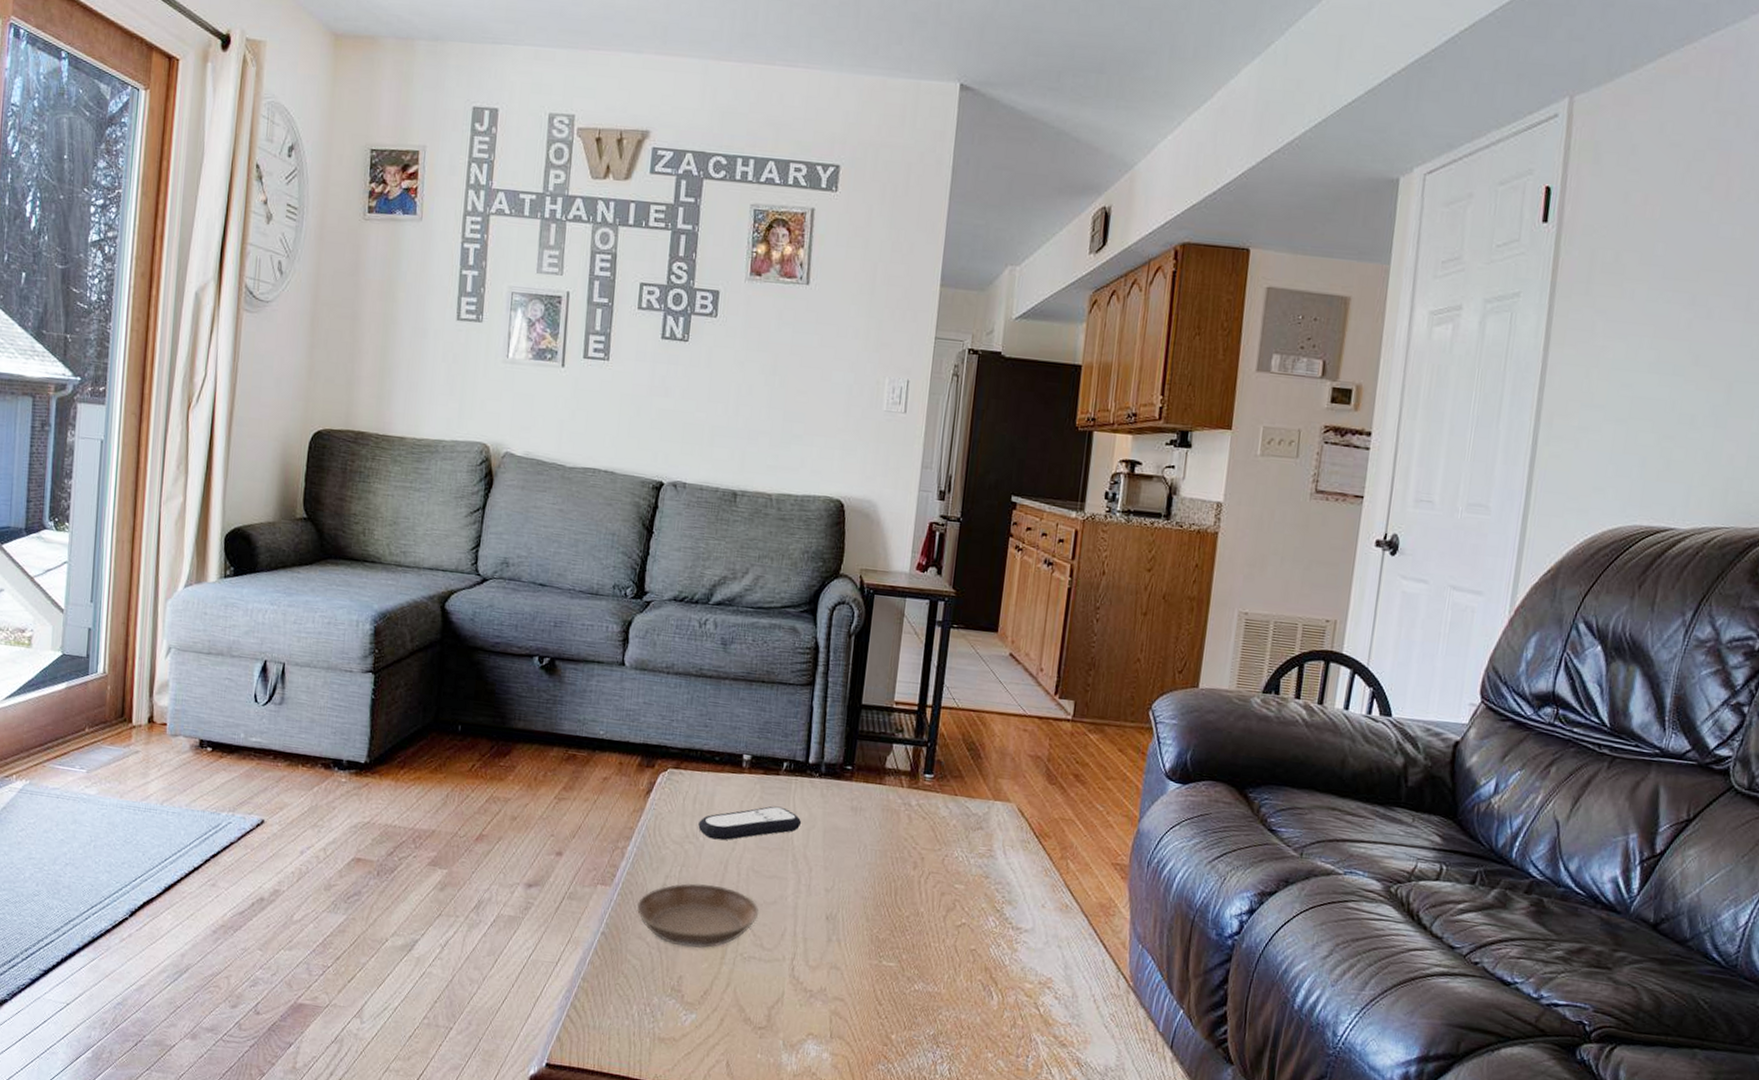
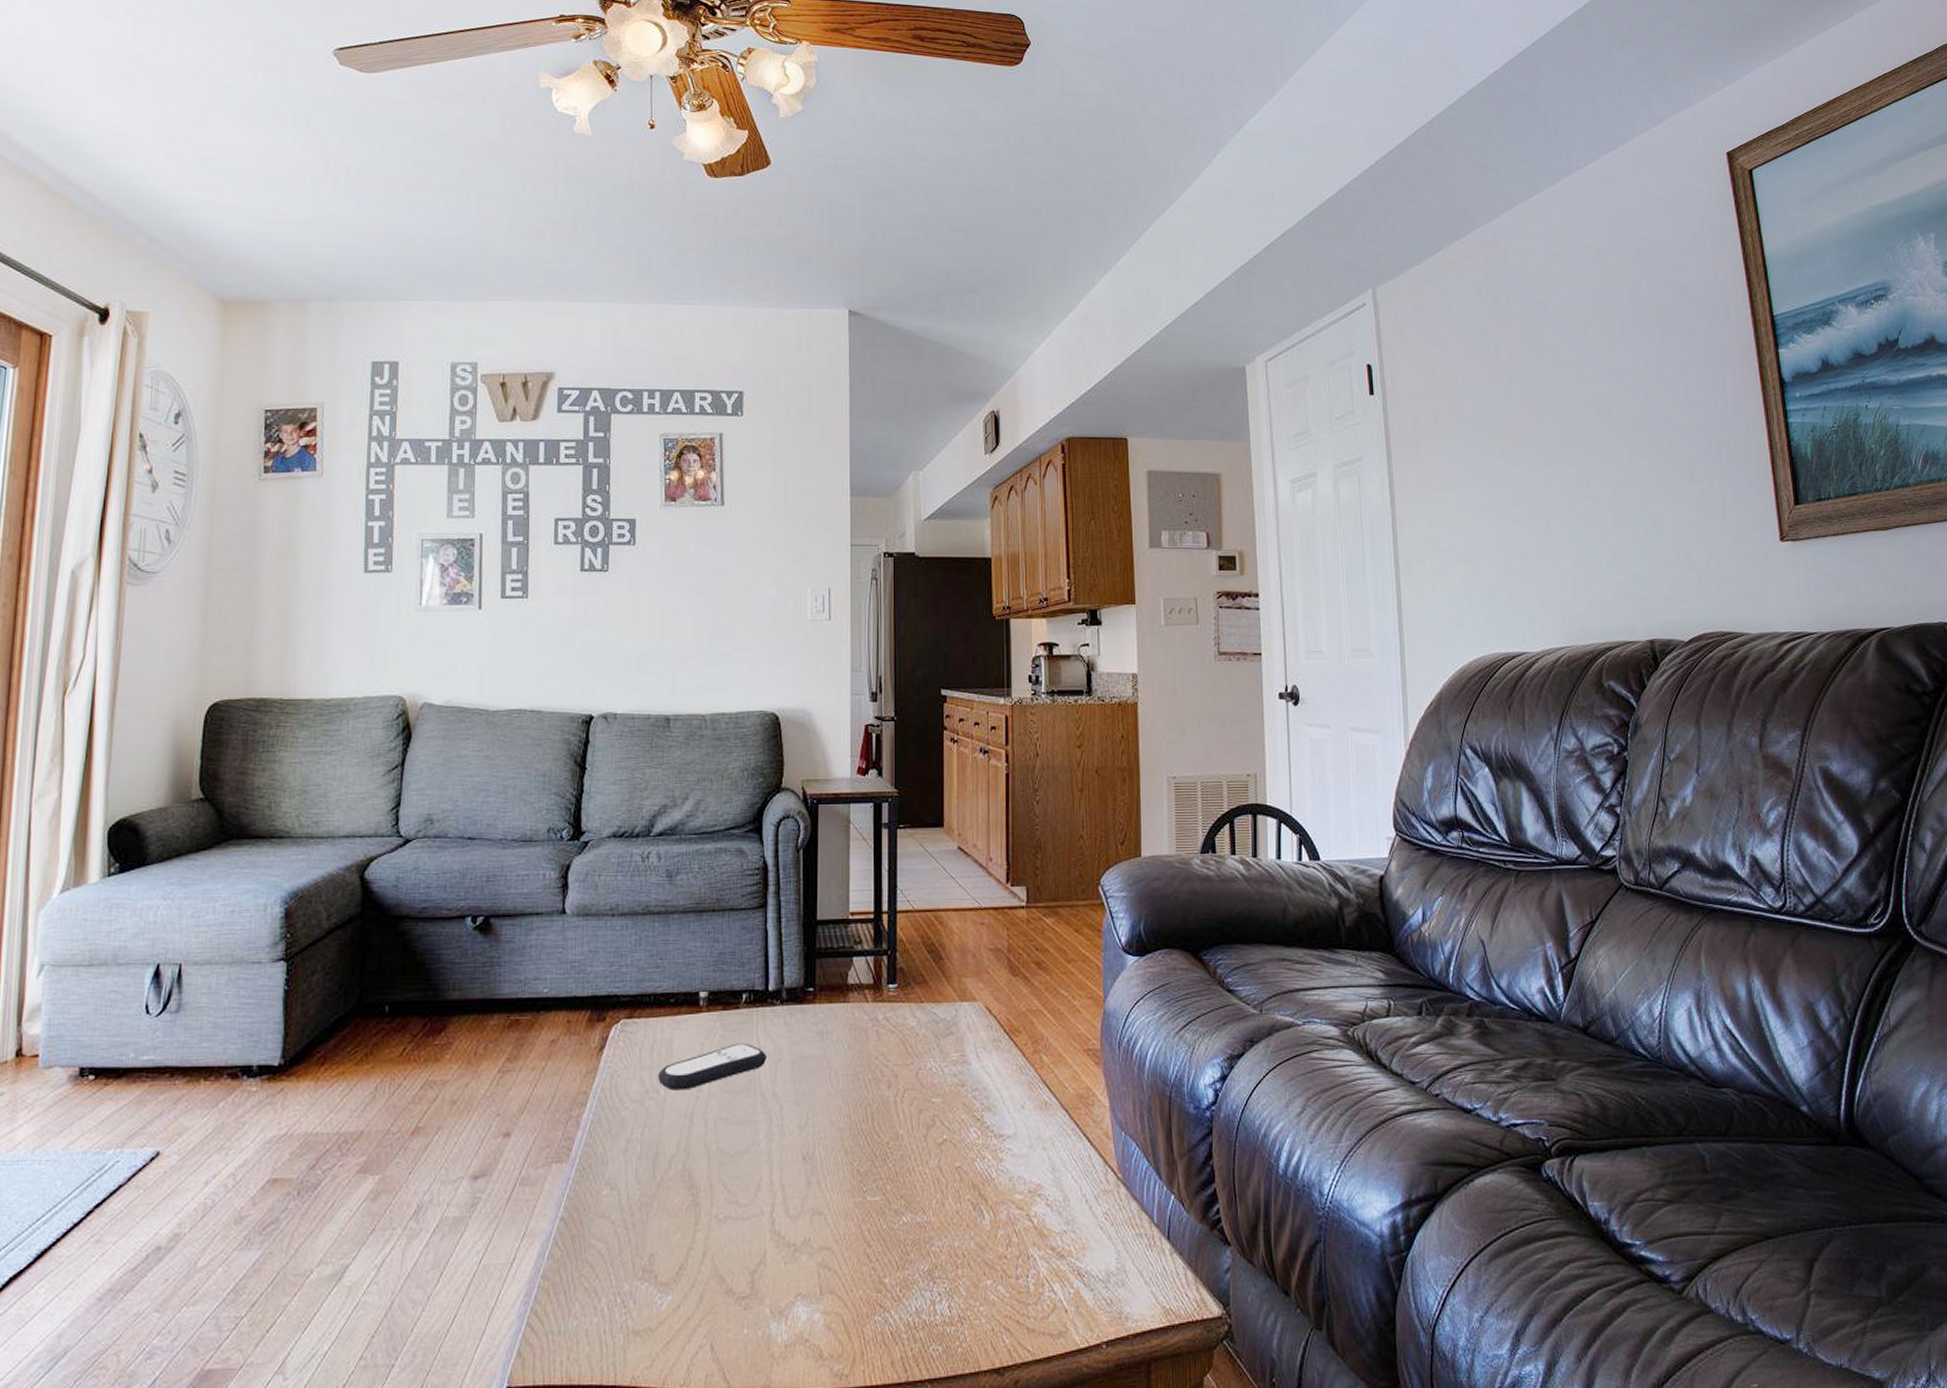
saucer: present [636,883,759,948] -> none [597,1143,731,1219]

